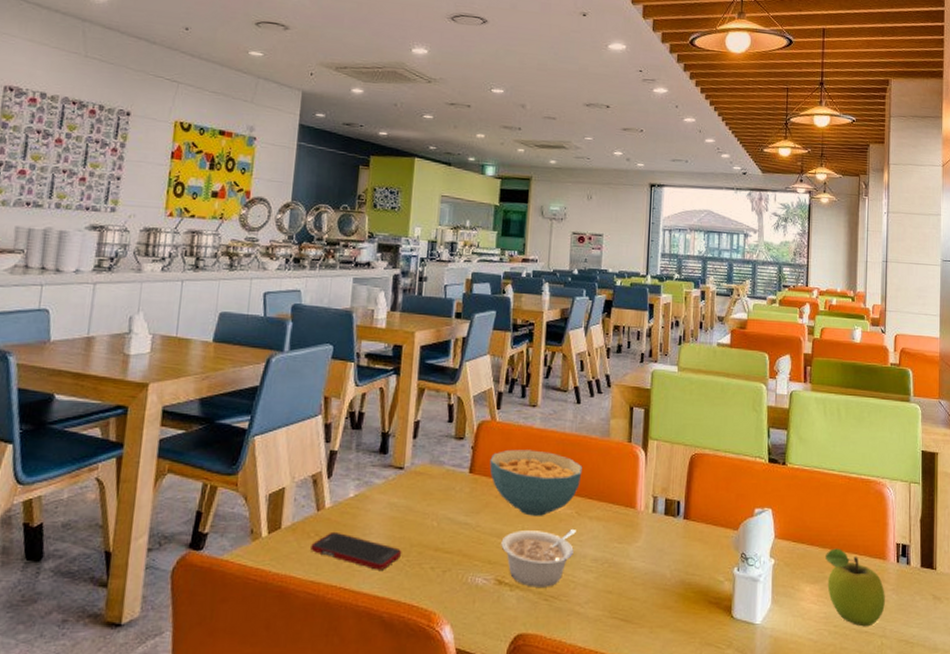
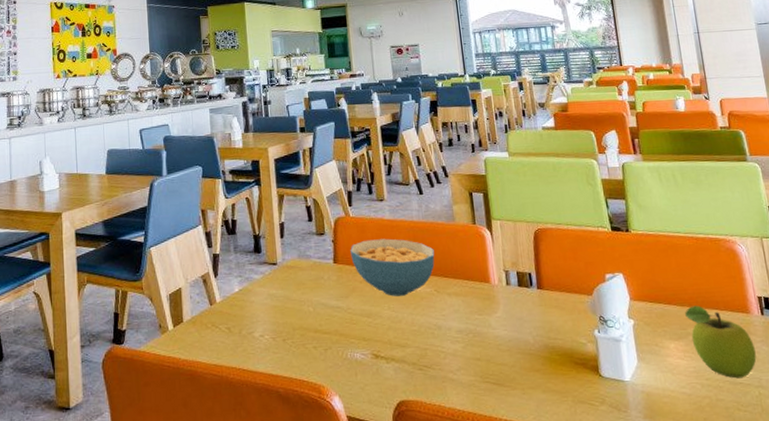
cell phone: present [311,531,402,570] -> none [210,321,287,352]
legume: present [501,530,576,587] -> none [372,306,439,359]

